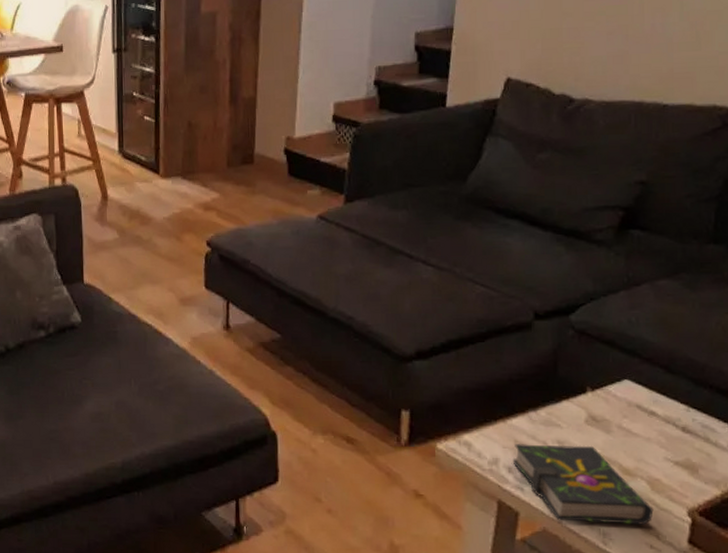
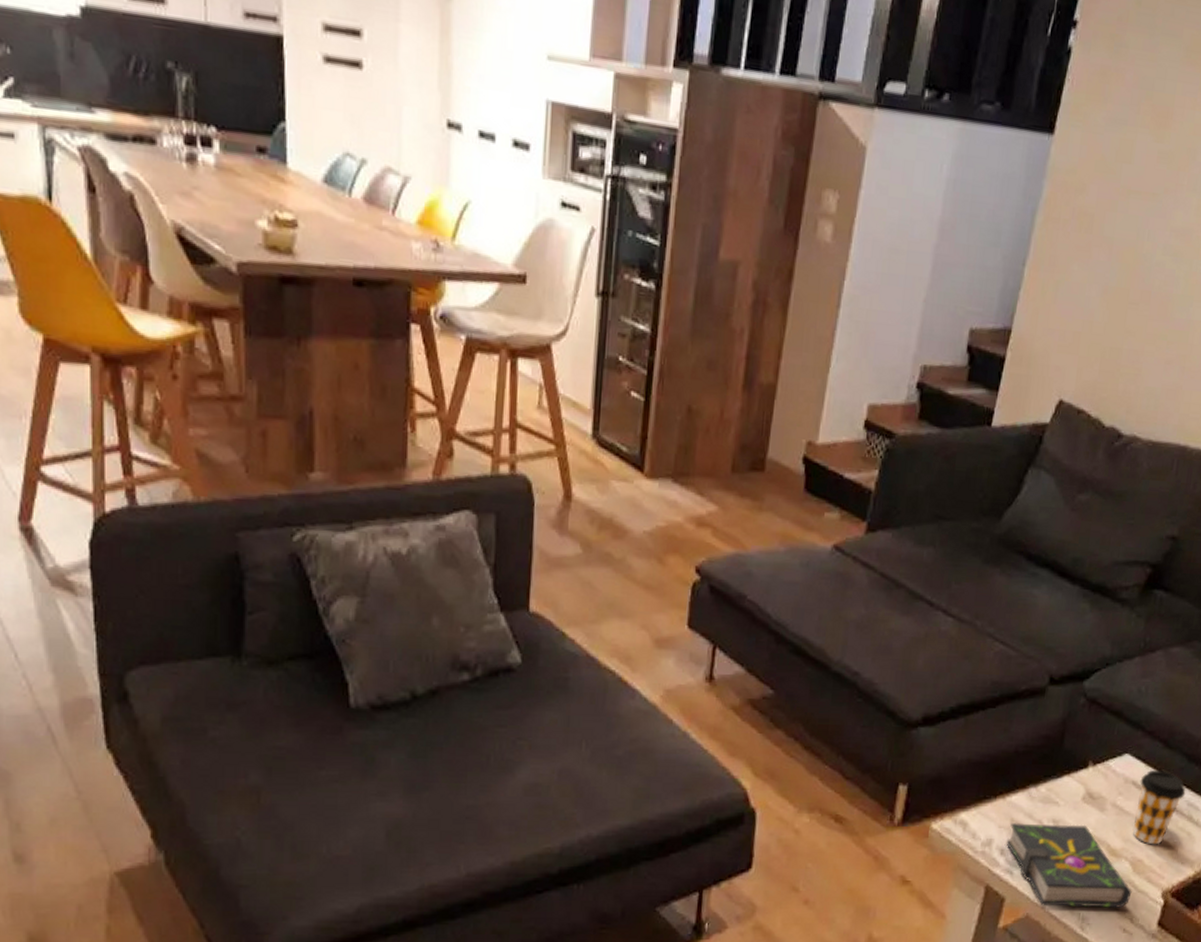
coffee cup: none [644,393,698,465] -> present [1133,769,1186,845]

